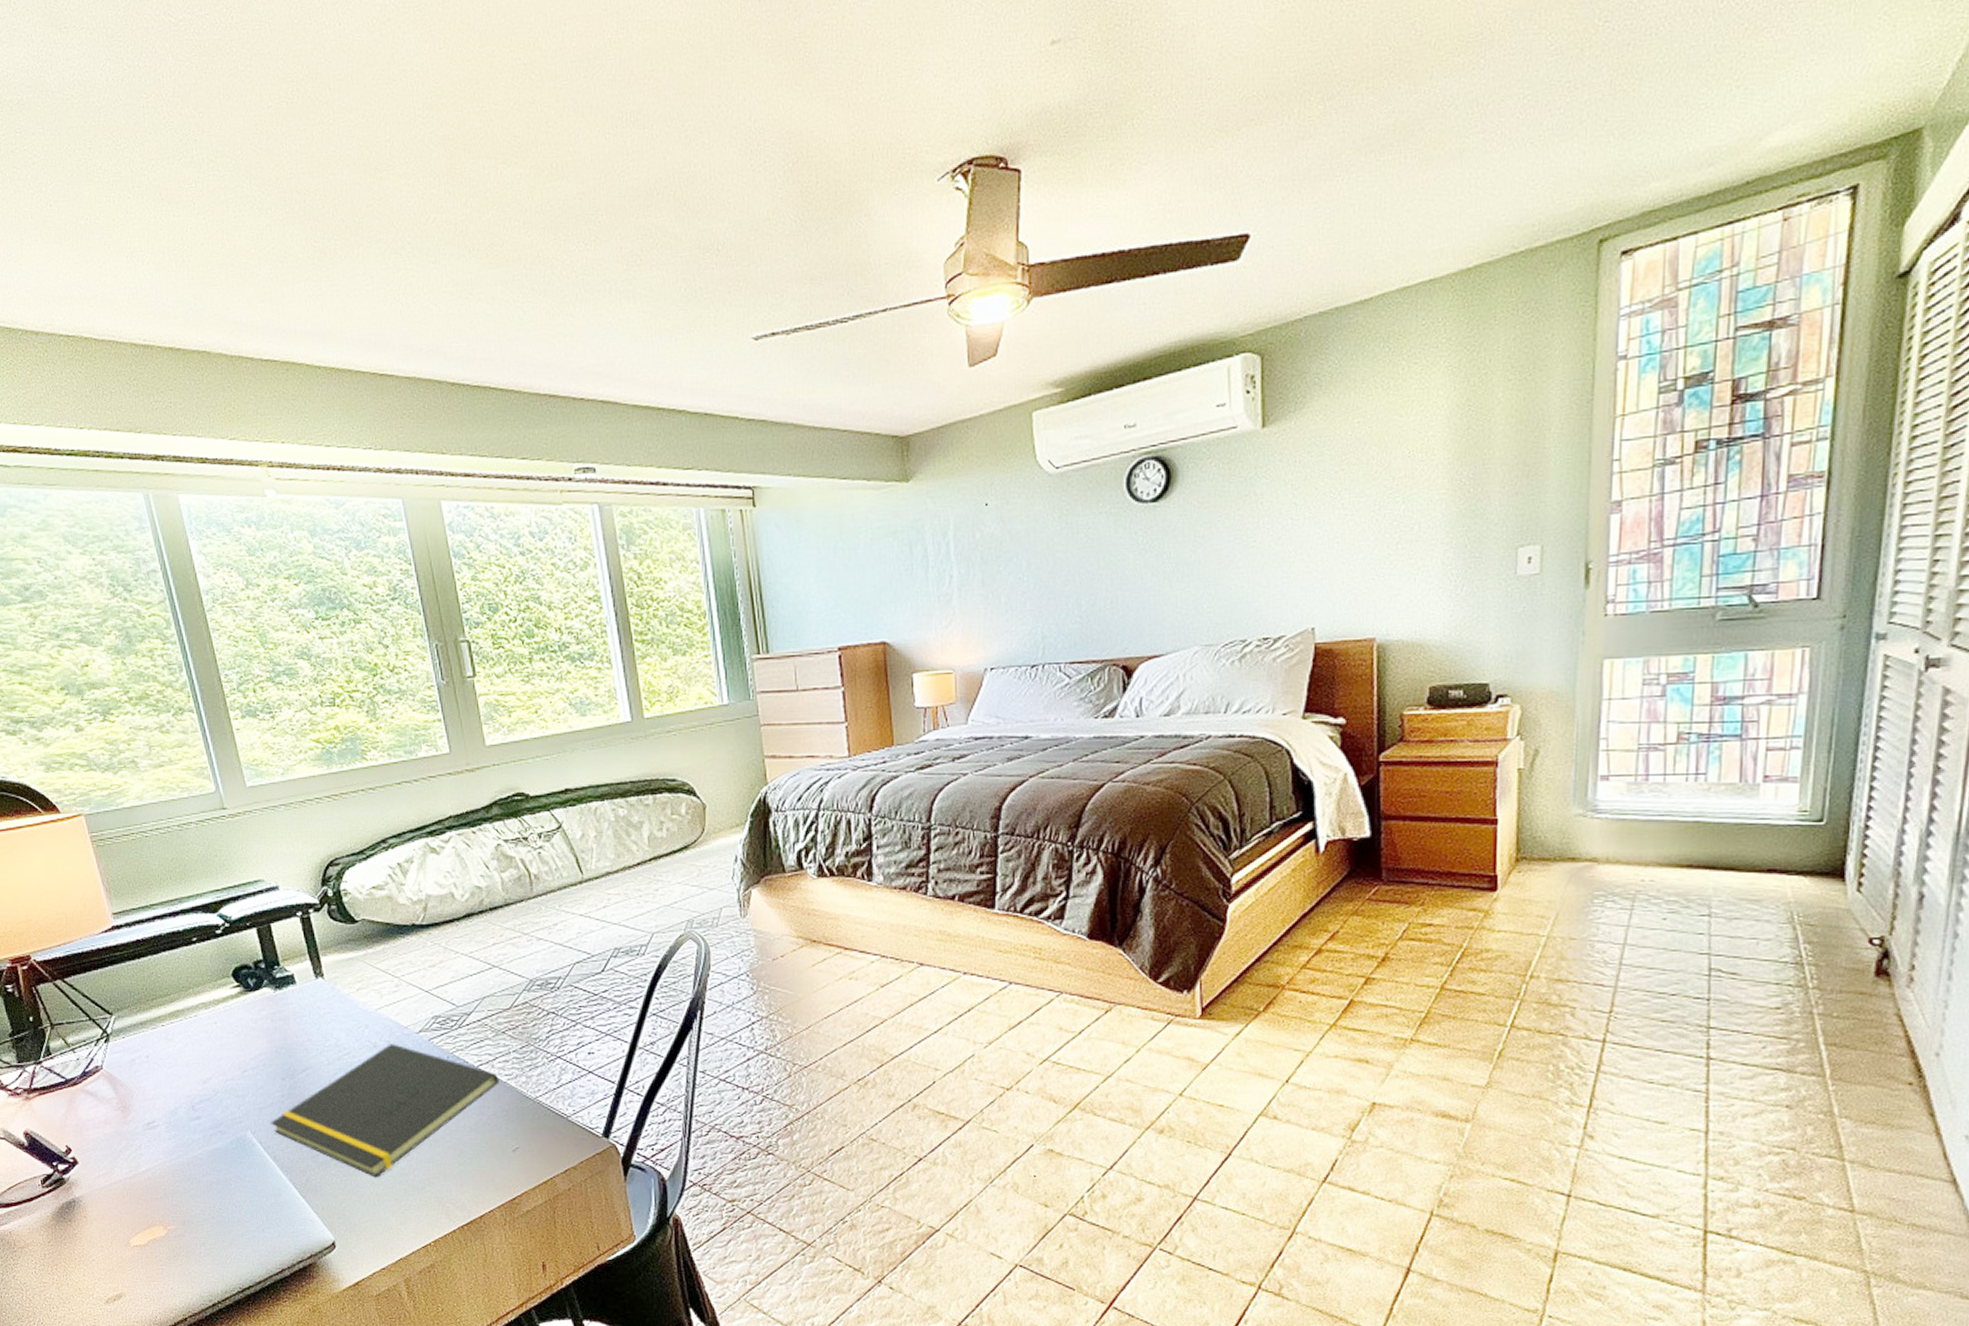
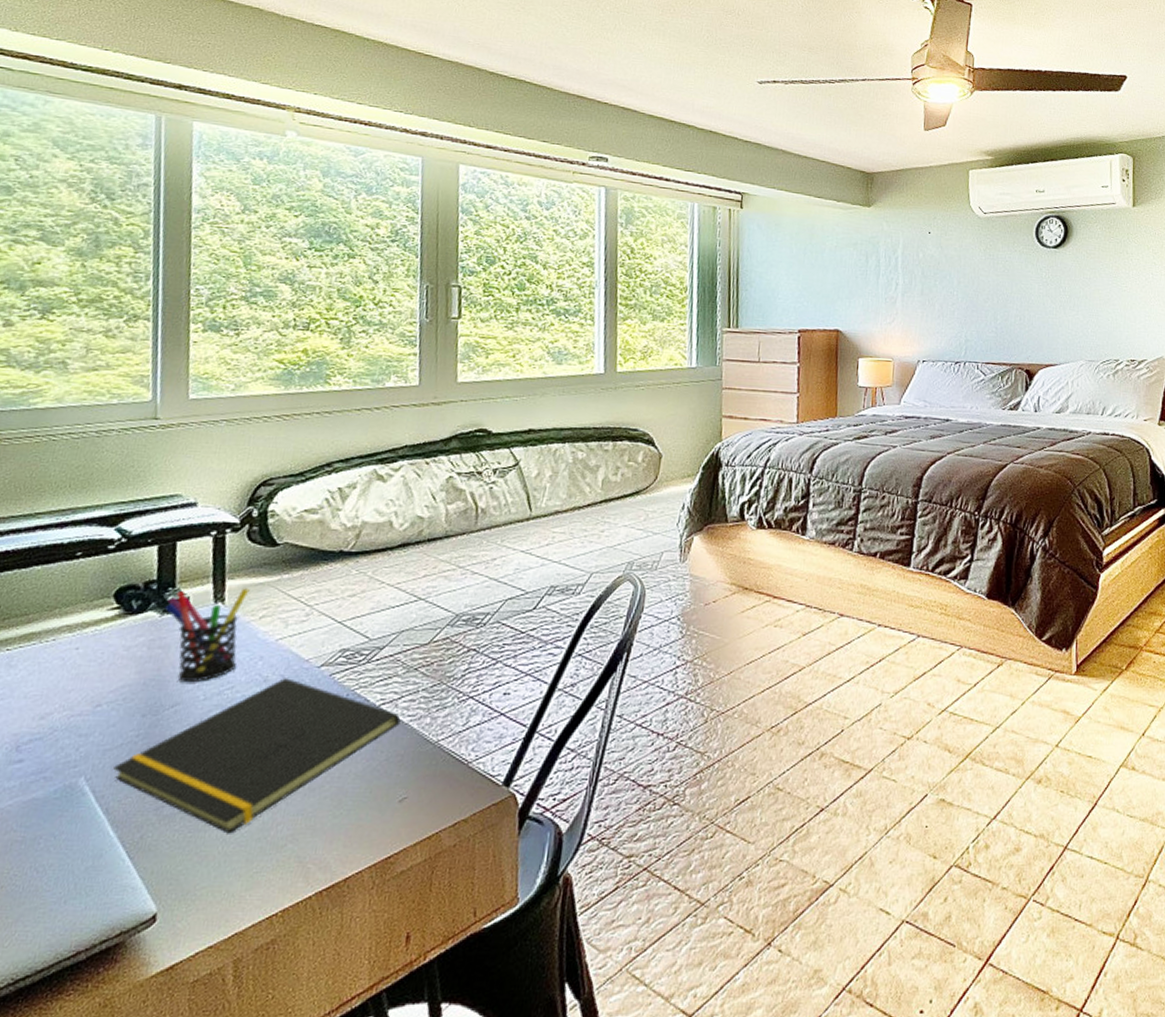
pen holder: none [276,963,347,1050] -> present [164,588,250,683]

